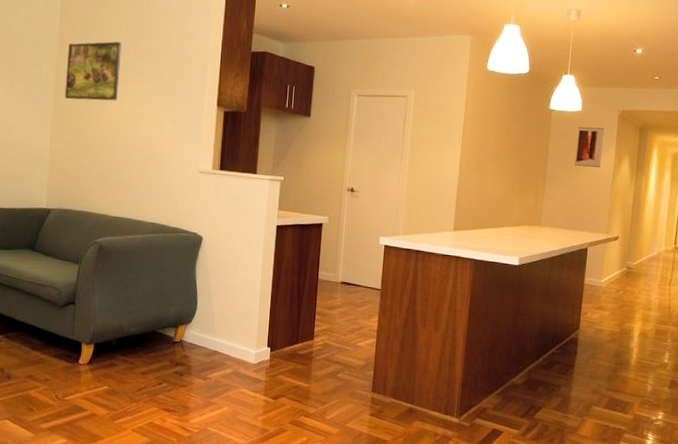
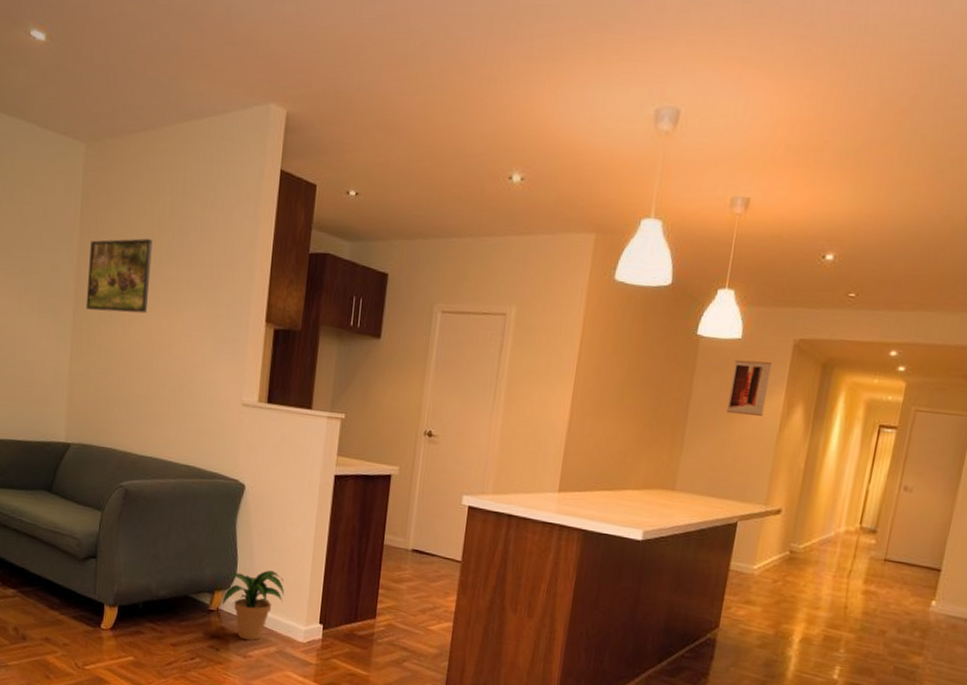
potted plant: none [181,306,238,365] -> present [218,570,285,641]

